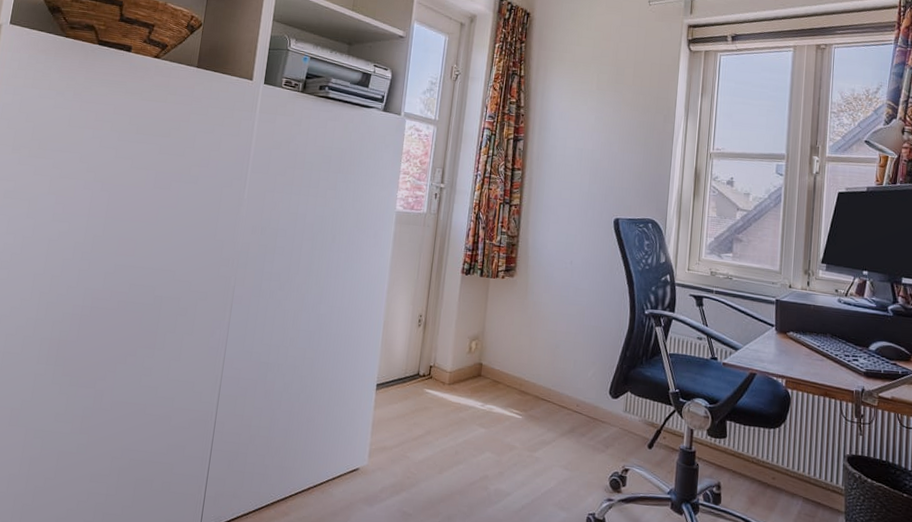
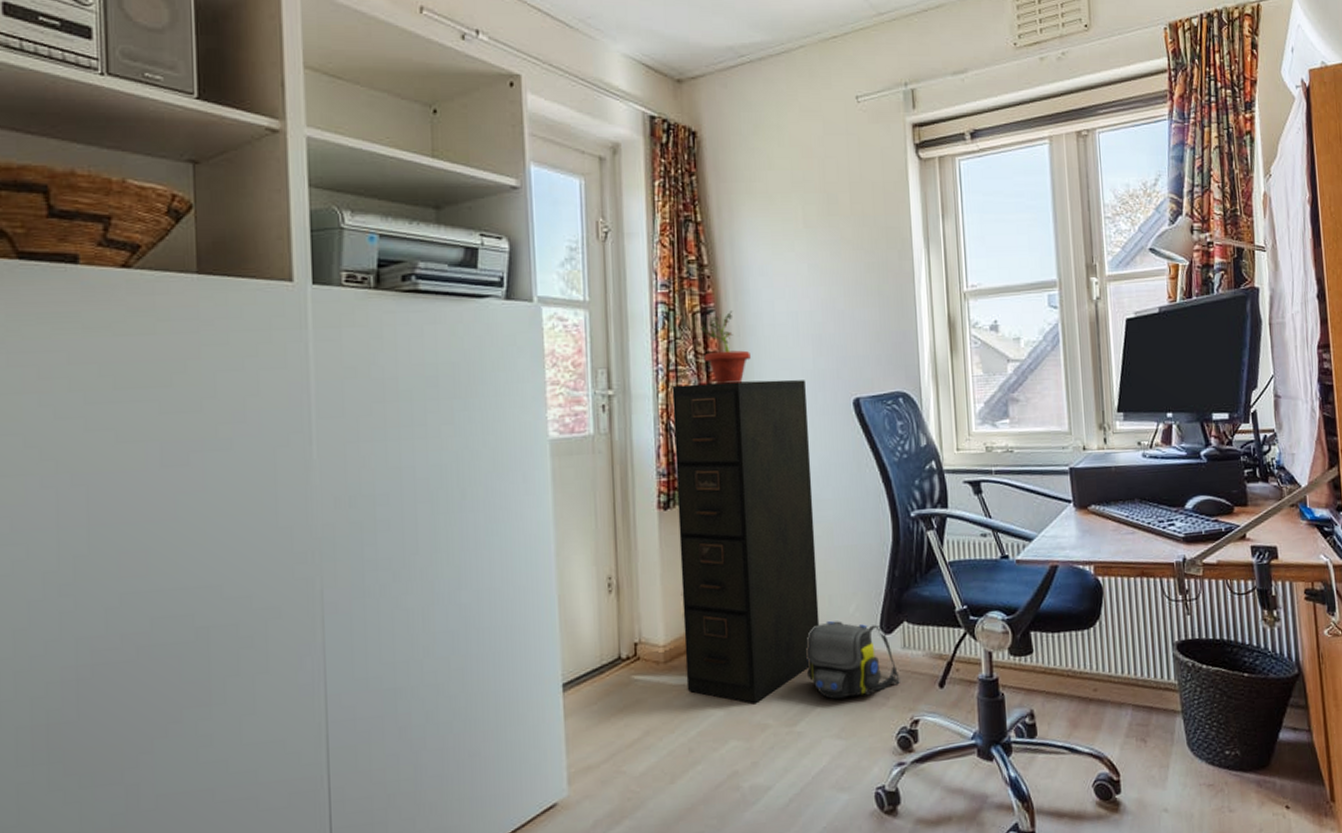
filing cabinet: none [461,188,581,428] -> present [672,379,820,703]
potted plant: none [510,141,544,194] -> present [699,310,751,384]
shoulder bag: none [549,378,619,442] -> present [806,620,900,700]

